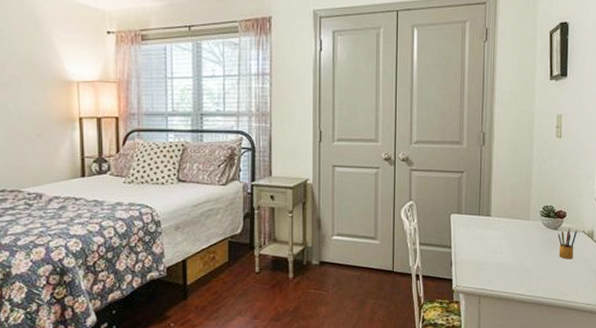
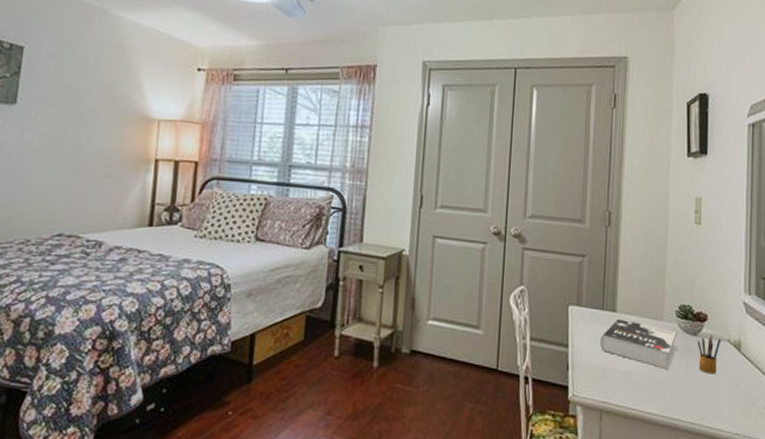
book: none [478,221,542,260] -> present [600,318,678,370]

